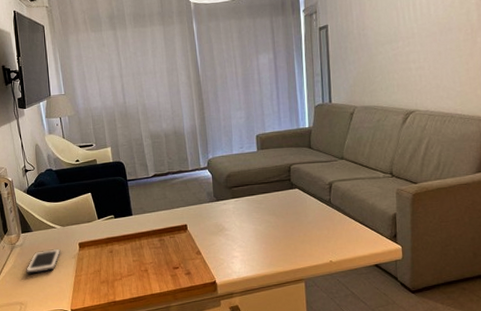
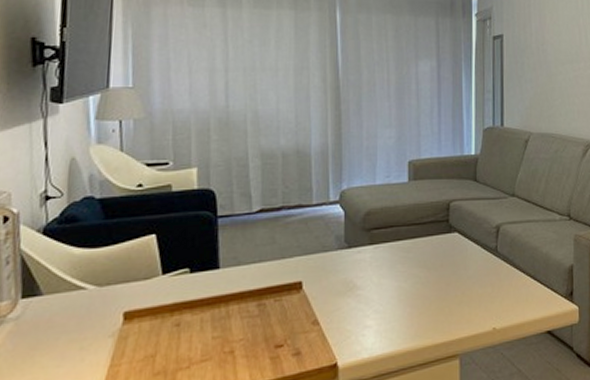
cell phone: present [26,248,61,274] -> none [19,322,90,367]

